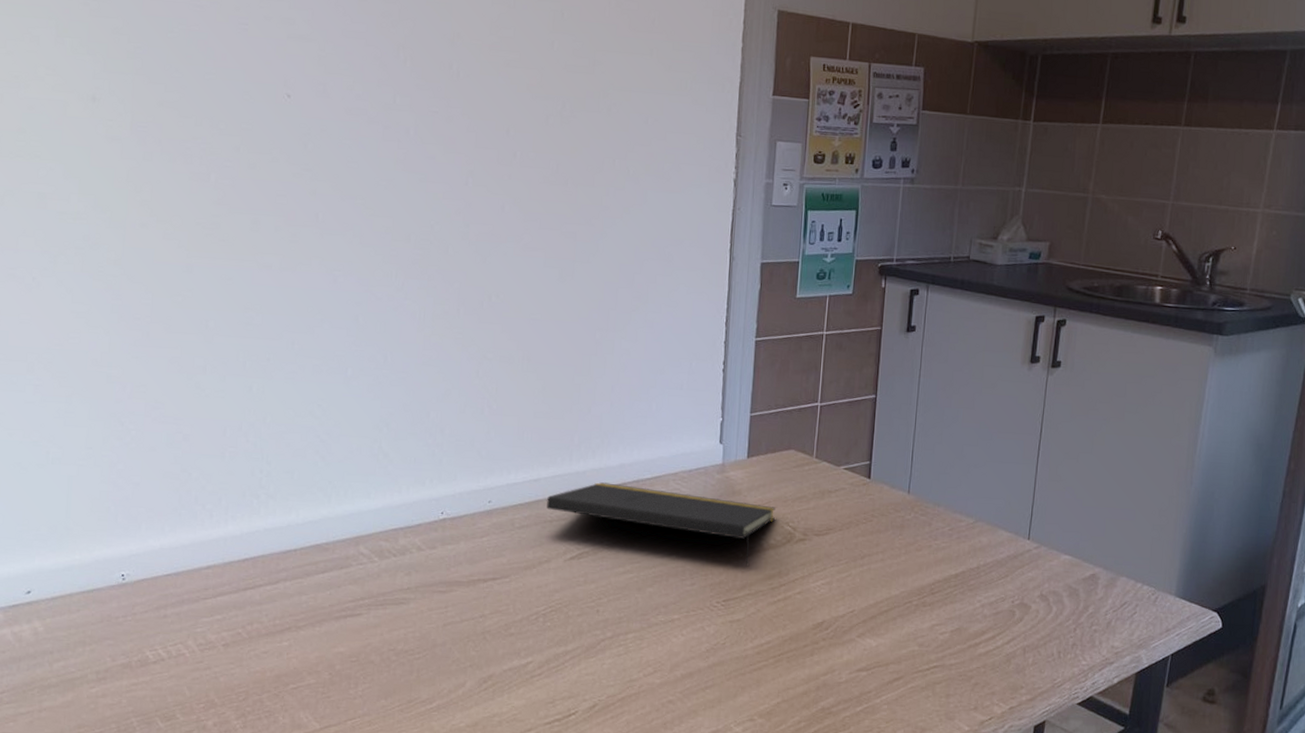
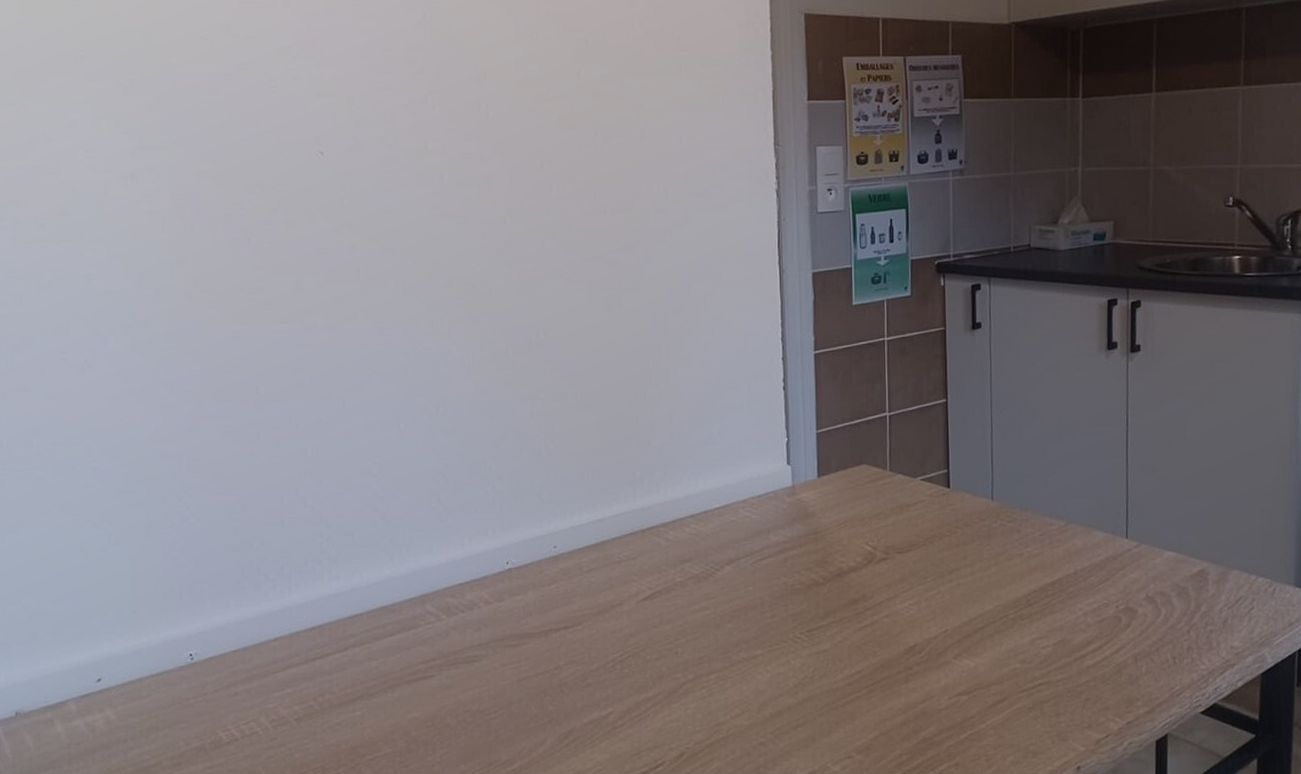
notepad: present [547,482,776,567] -> none [614,516,853,593]

